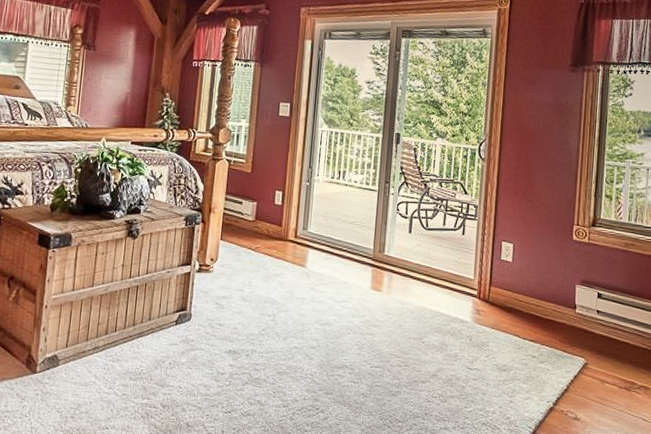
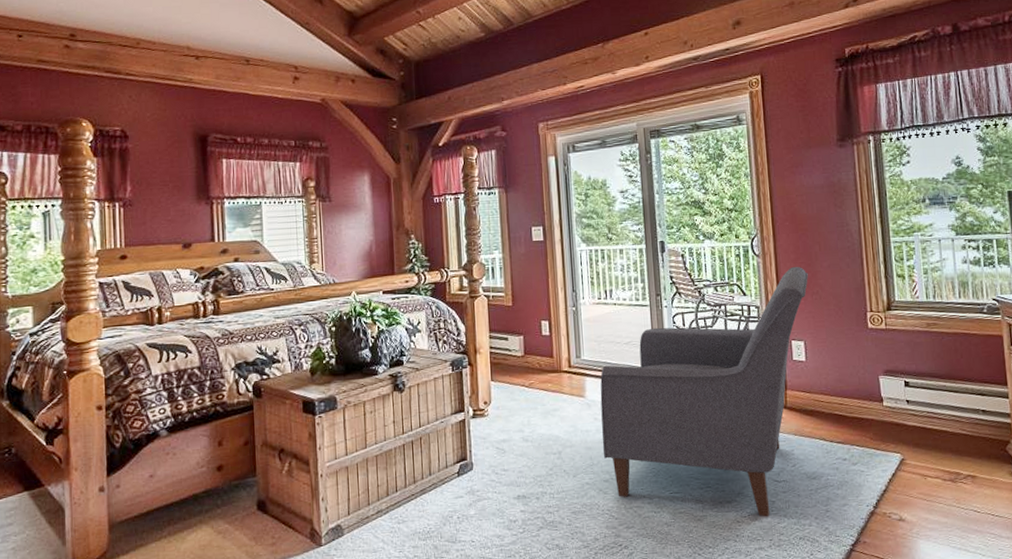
chair: none [314,174,526,401] -> present [600,266,808,517]

